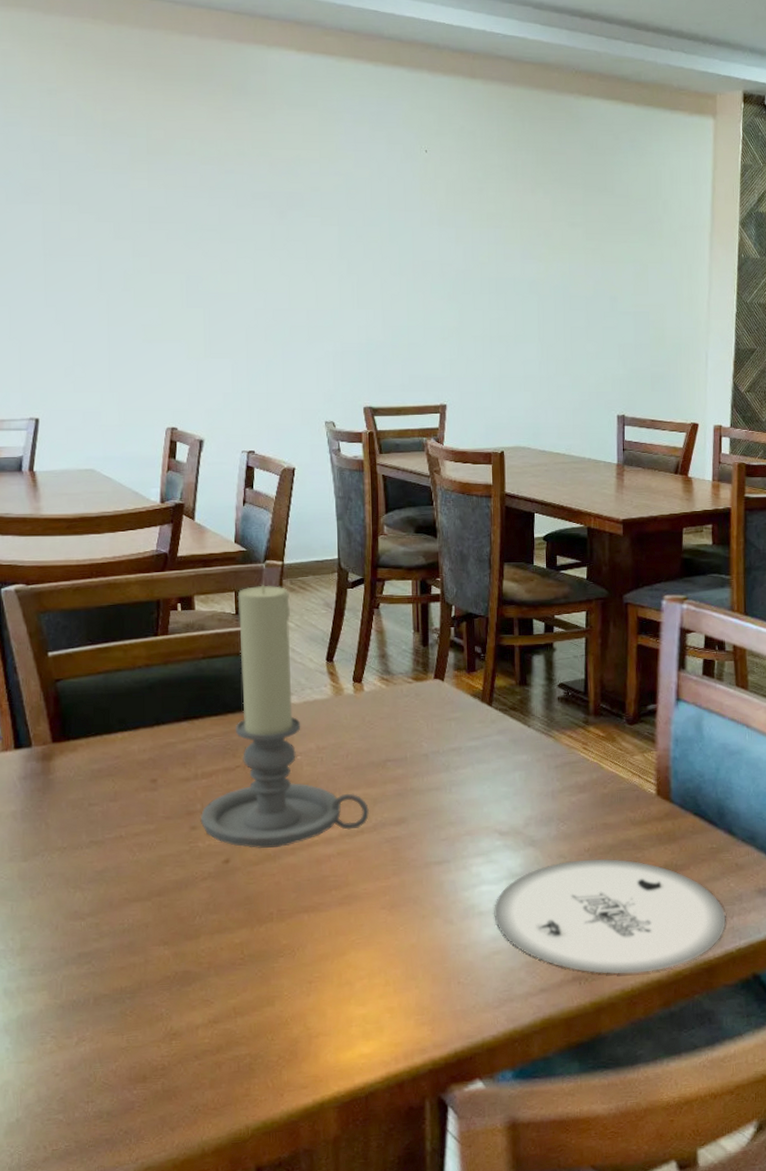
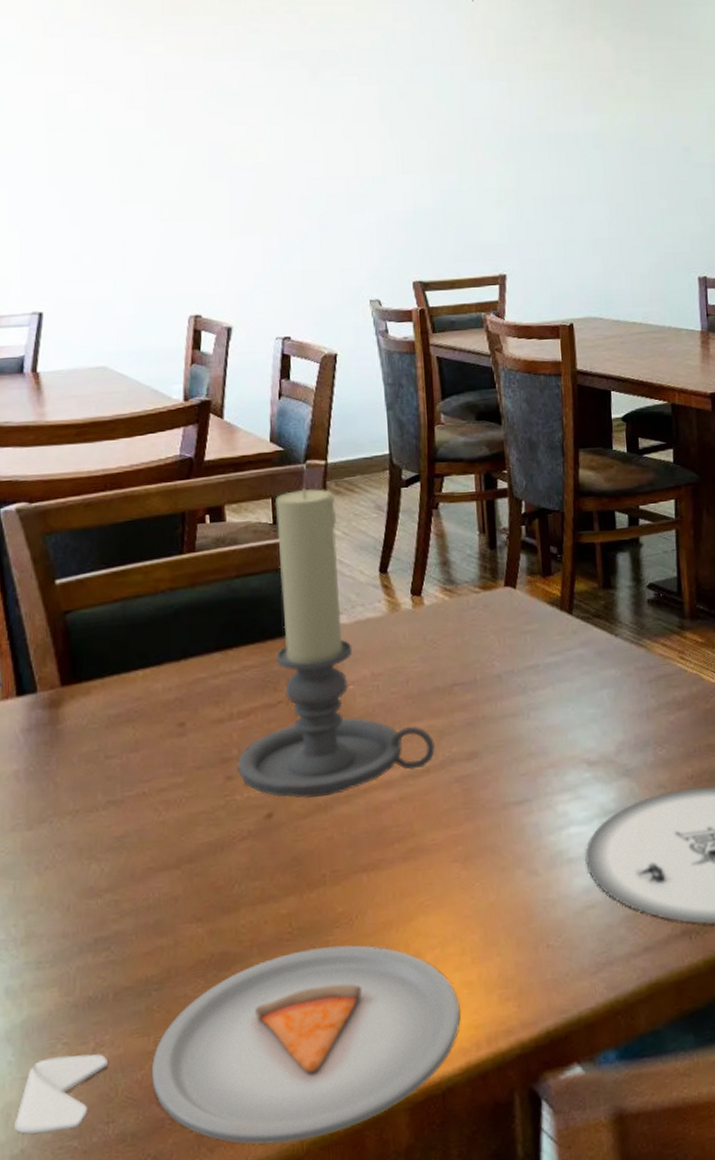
dinner plate: none [10,971,383,1128] -> present [13,945,461,1145]

